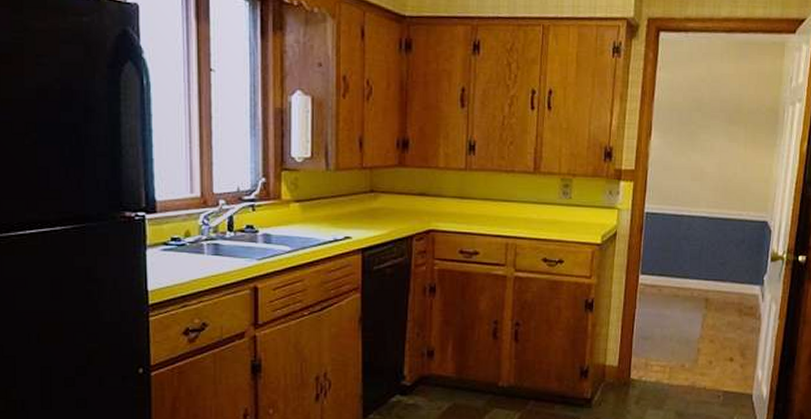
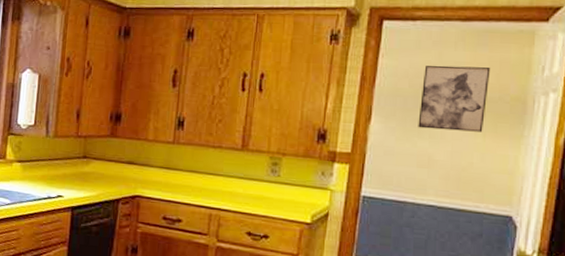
wall art: none [691,77,750,143] -> present [418,65,491,132]

